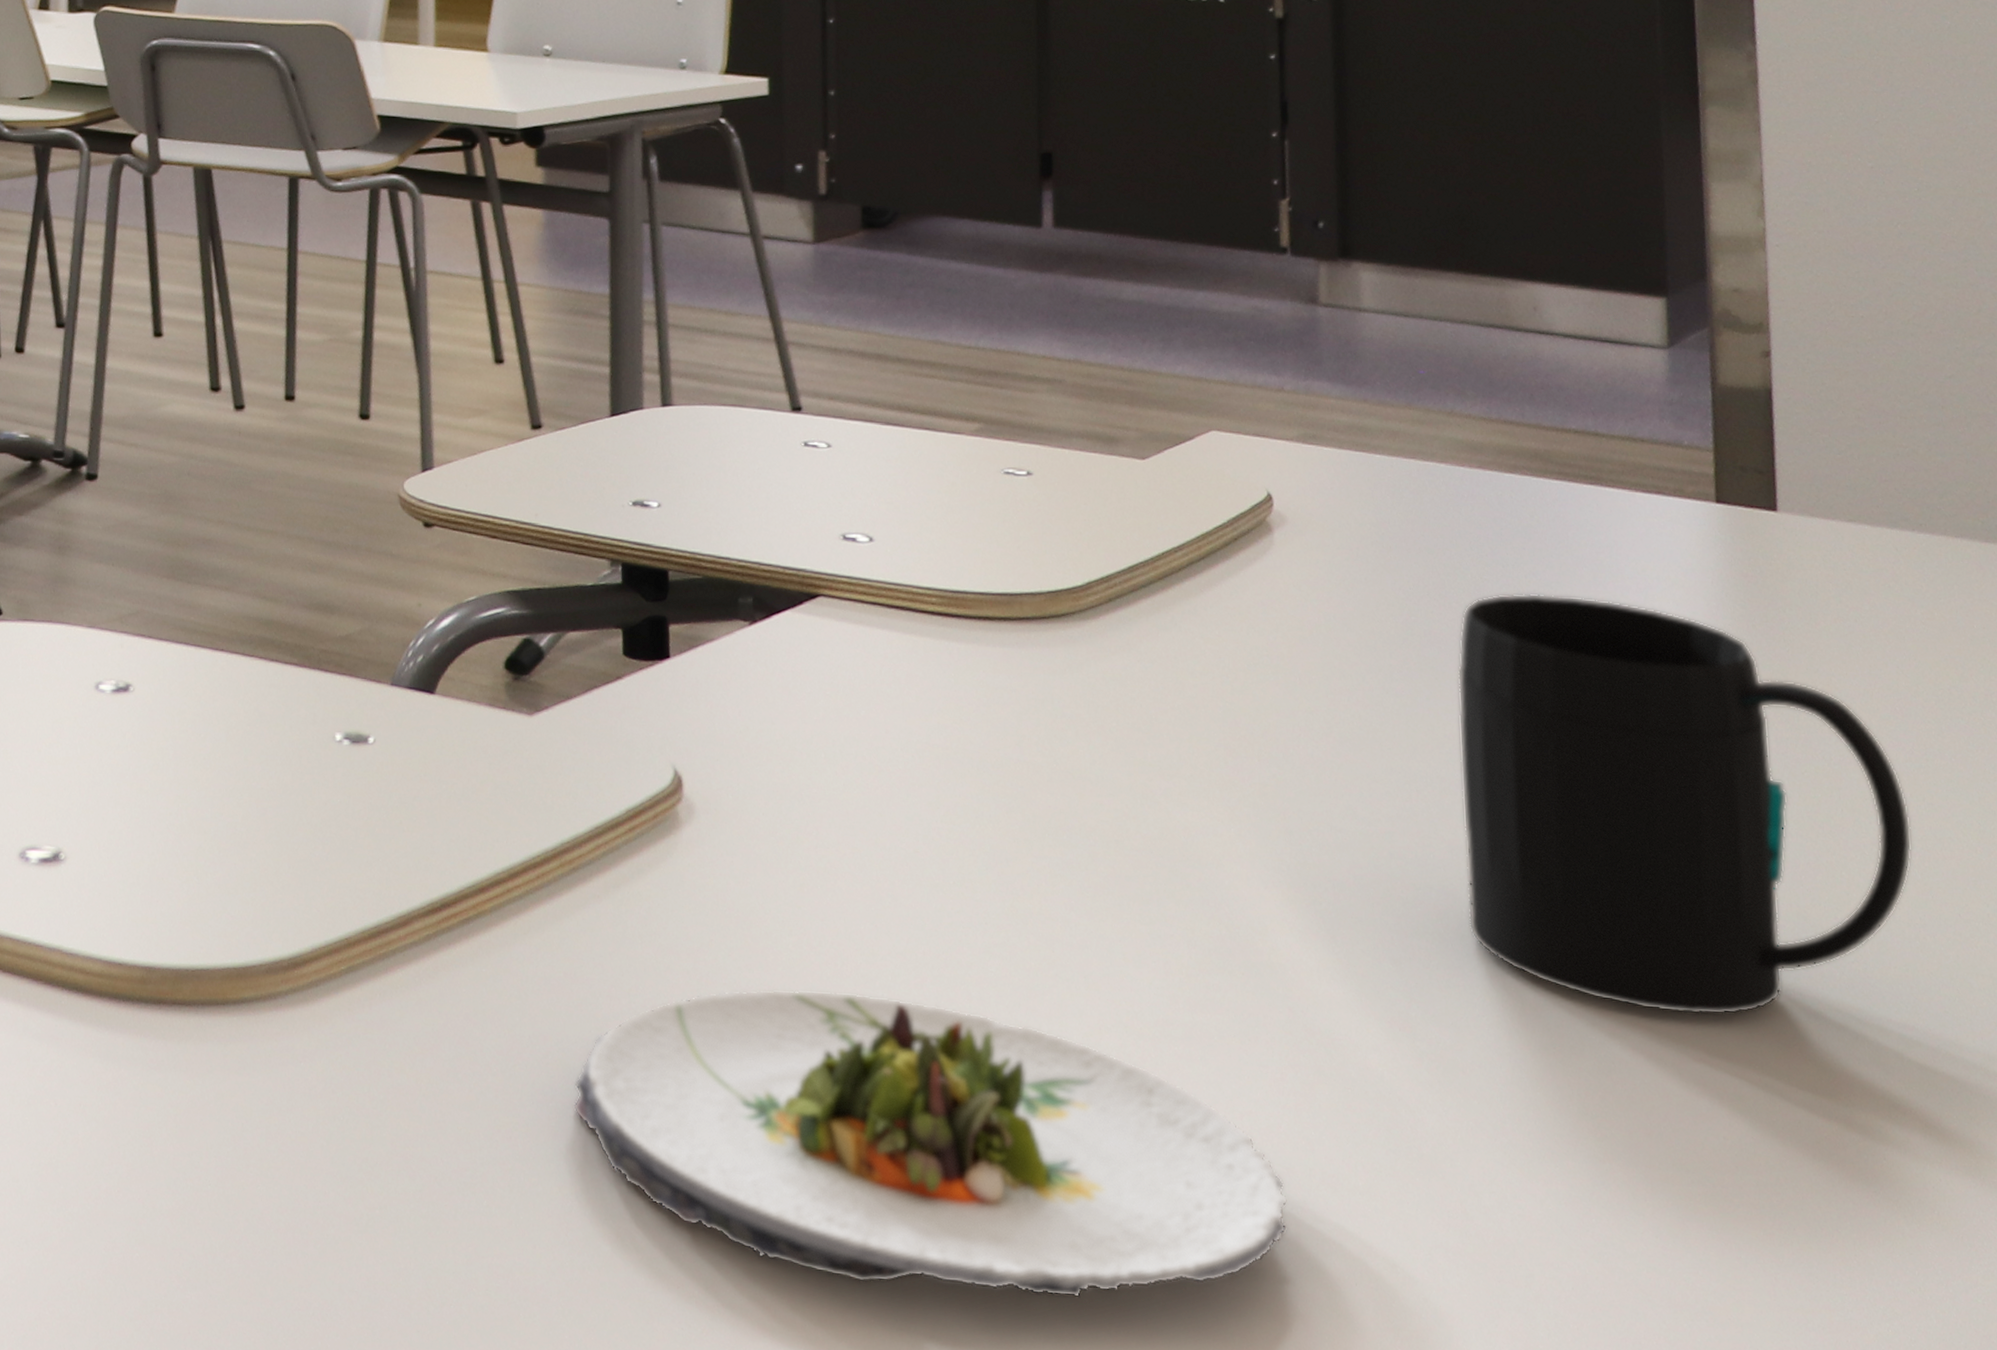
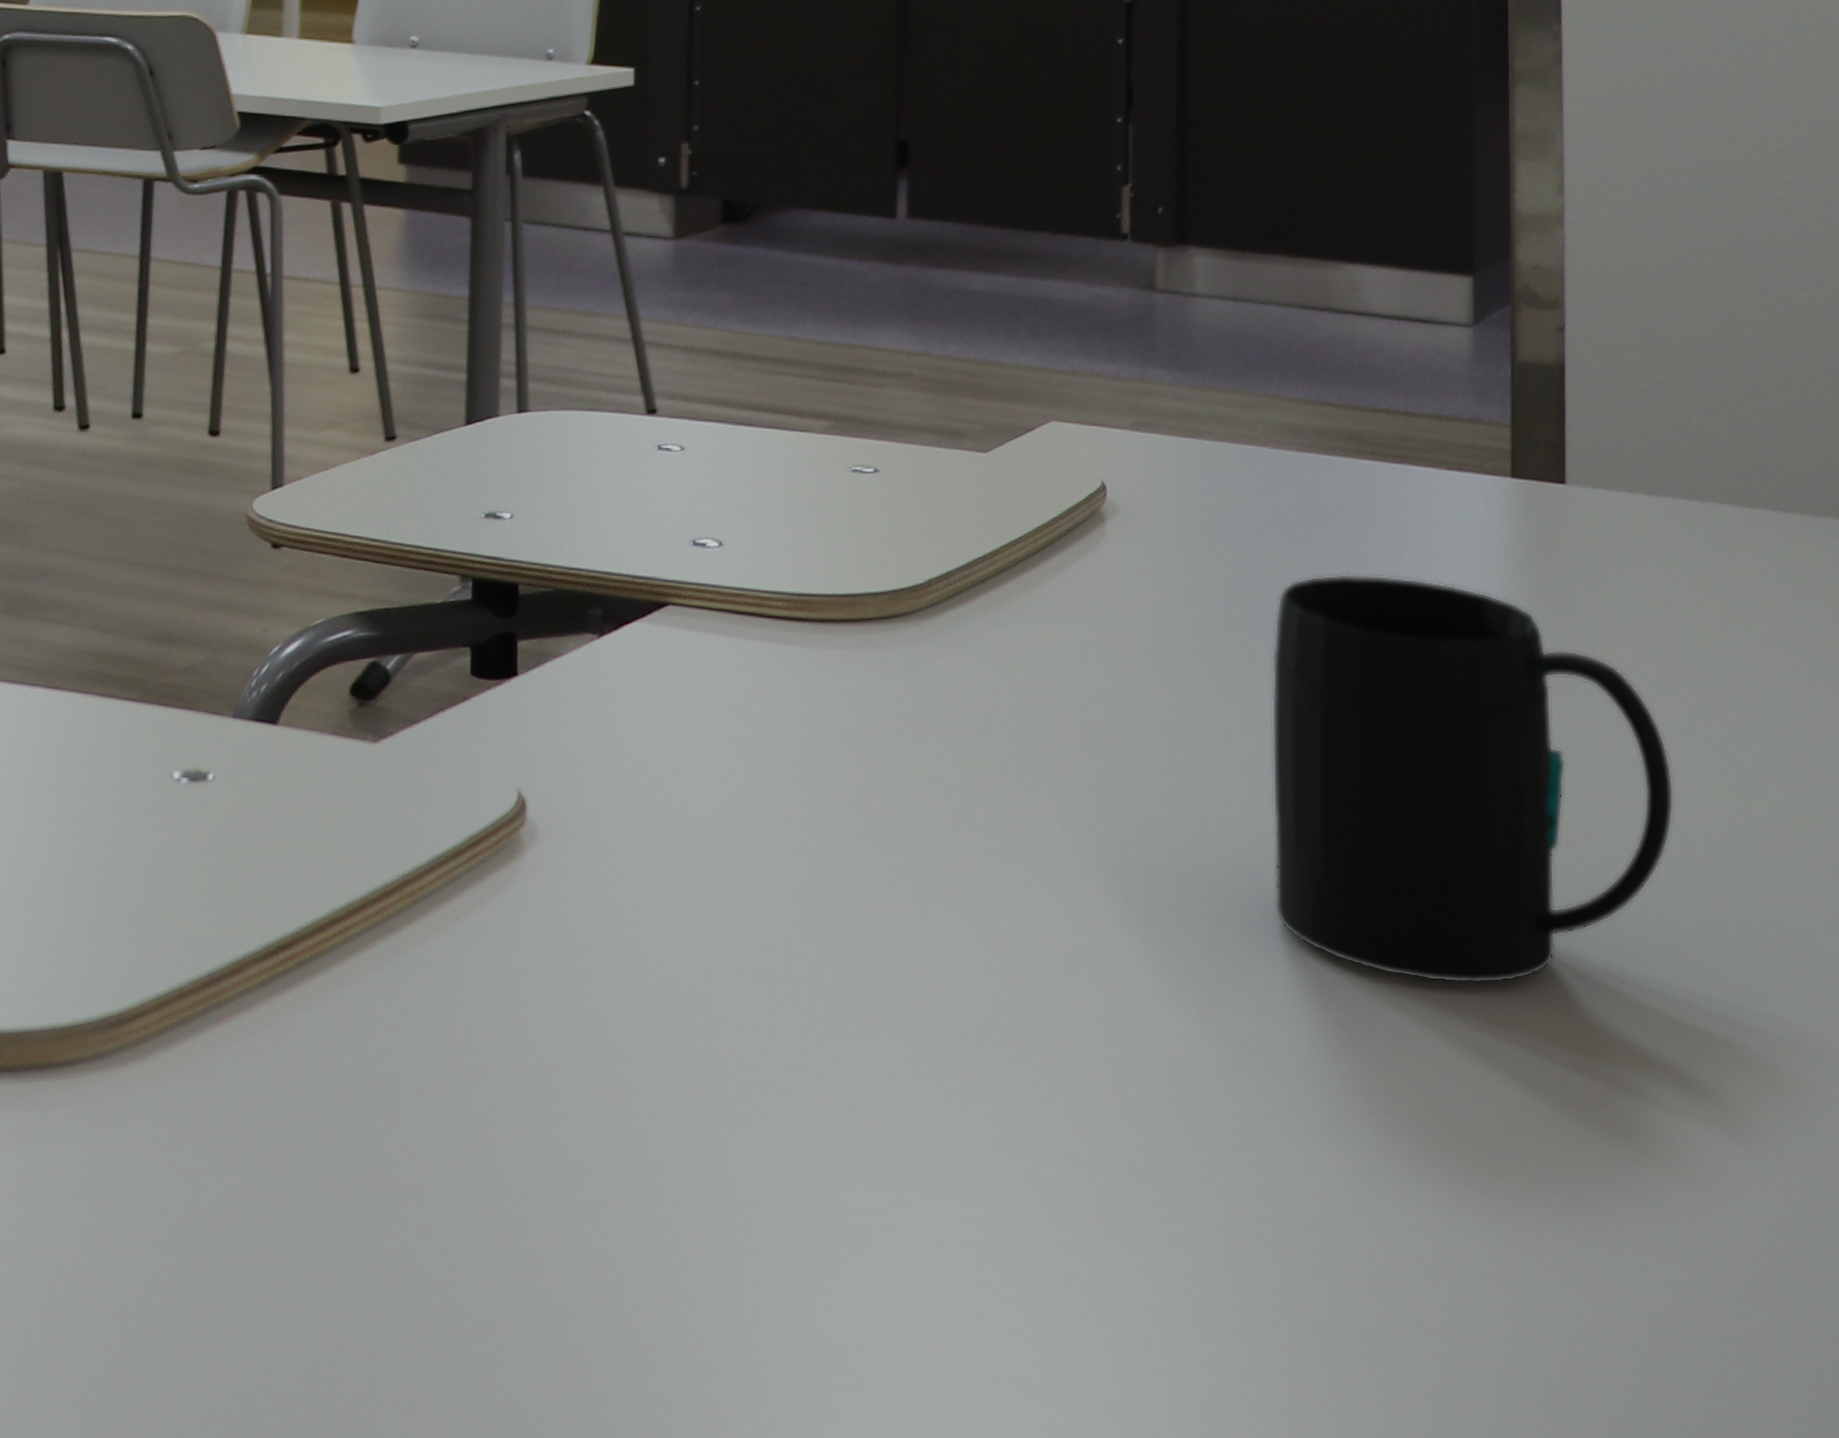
salad plate: present [573,989,1288,1299] -> none [406,1014,1099,1314]

